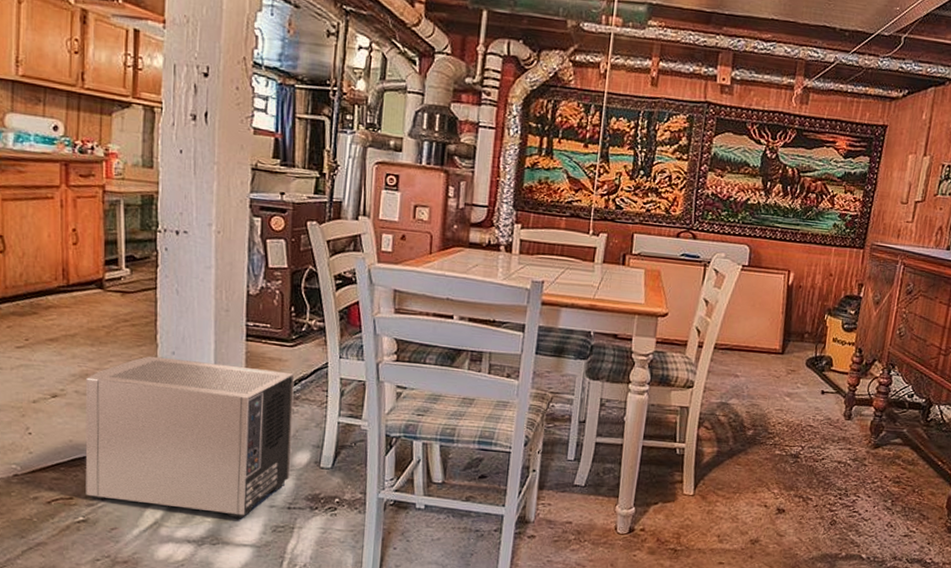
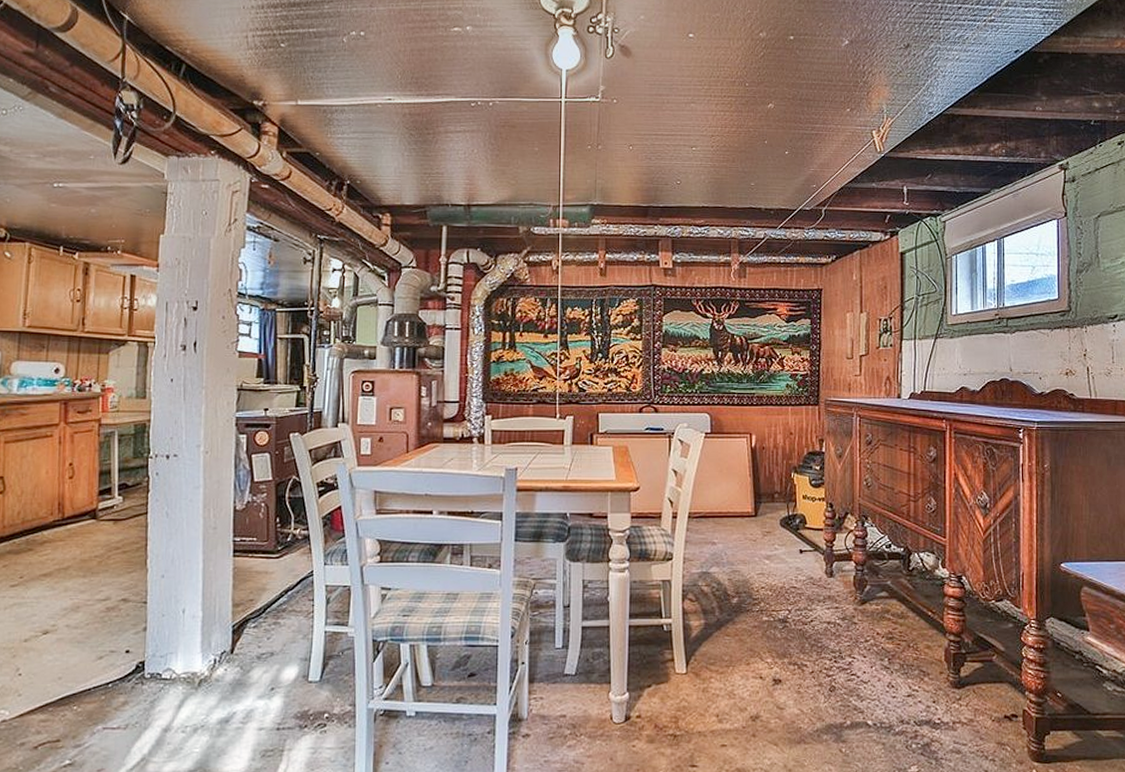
air purifier: present [85,356,295,518] -> none [73,581,281,745]

